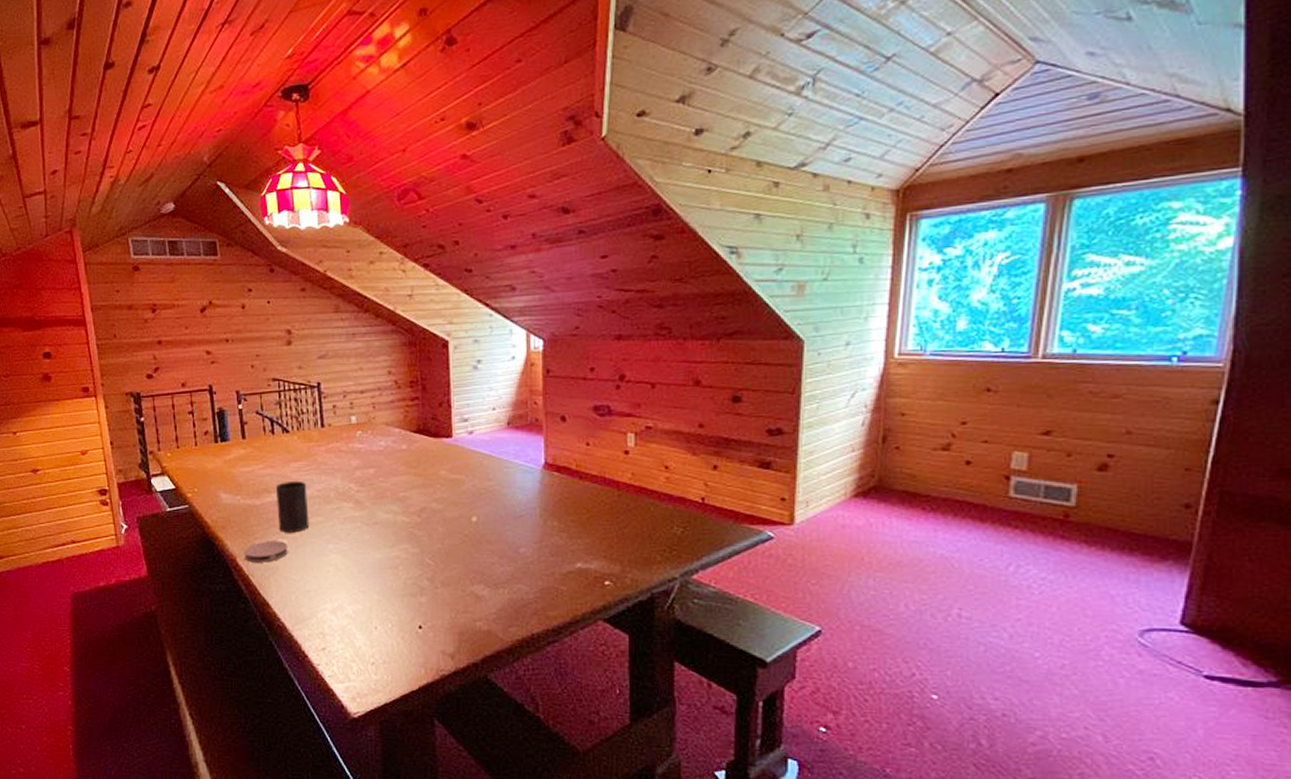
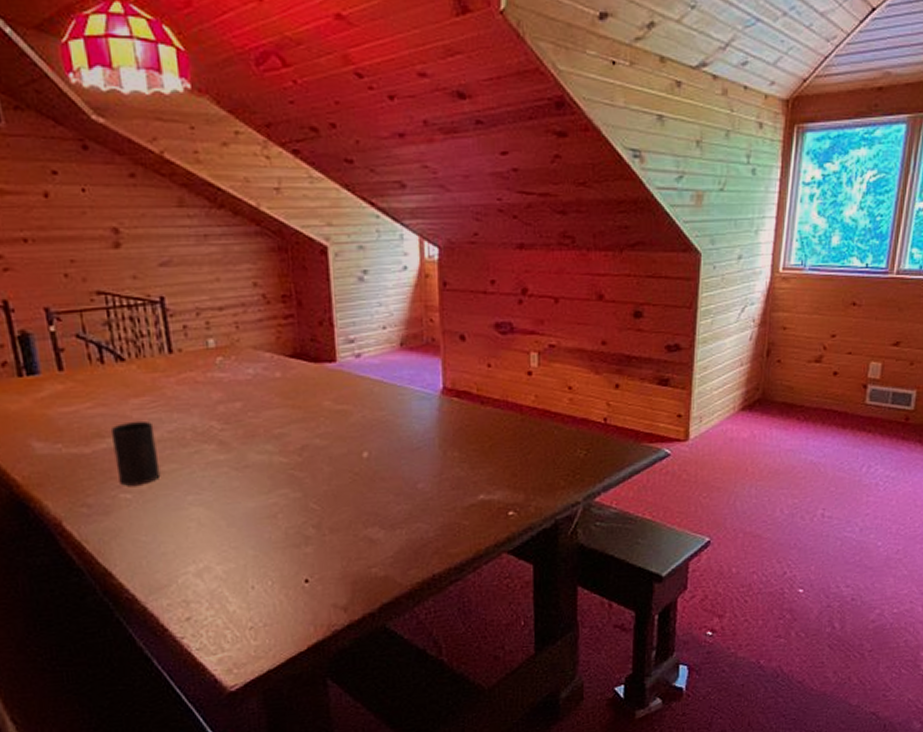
coaster: present [243,541,288,563] -> none [71,496,133,526]

